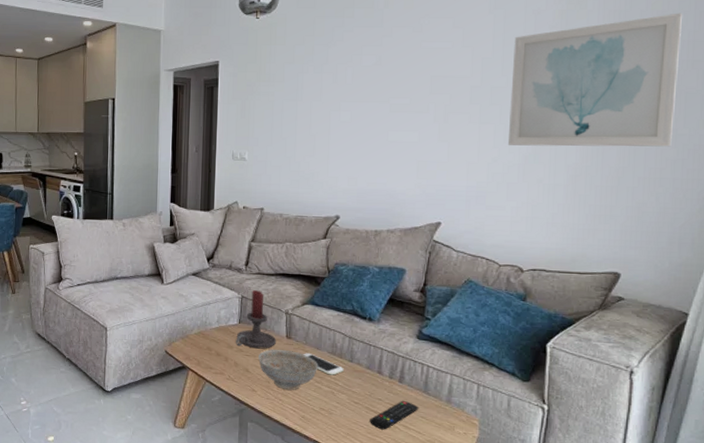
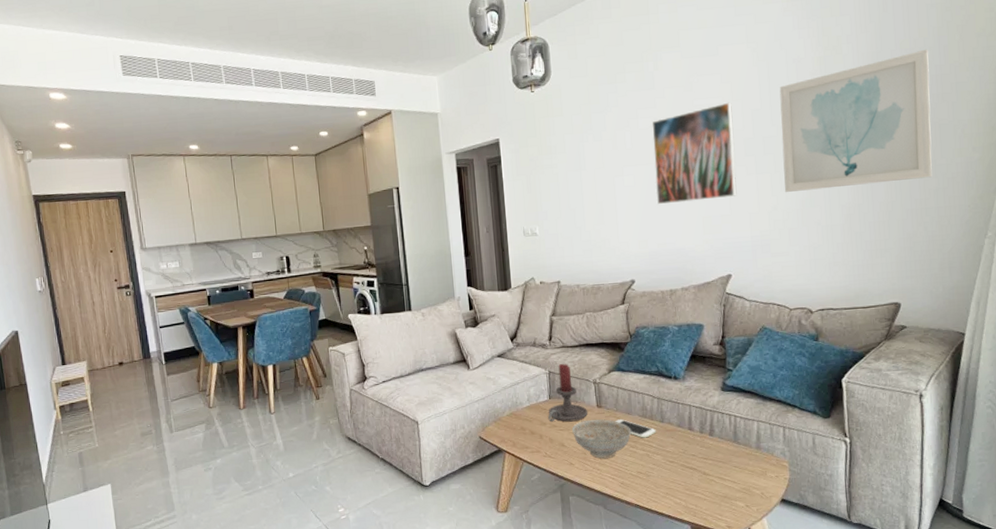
remote control: present [370,400,419,430] -> none [686,452,732,485]
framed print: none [371,47,462,145] -> present [651,102,737,205]

